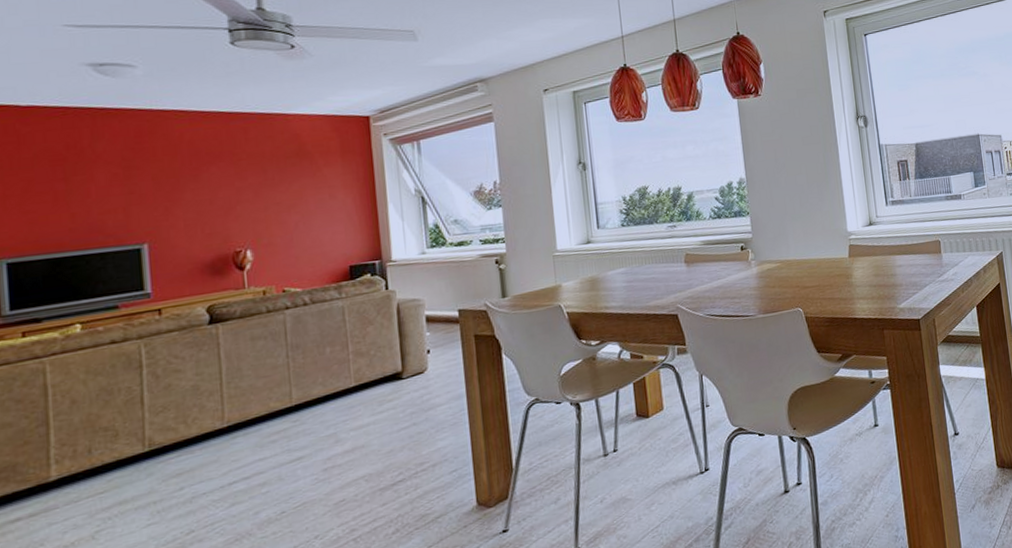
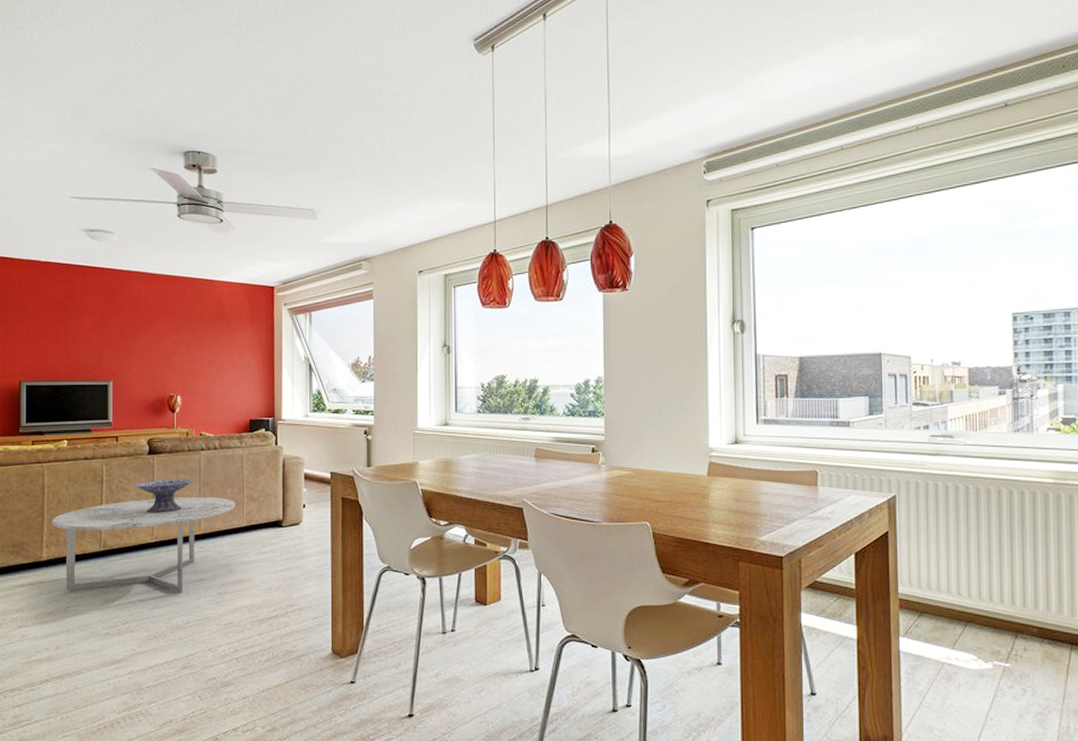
coffee table: none [63,359,338,512] -> present [52,496,235,594]
decorative bowl: none [190,344,278,394] -> present [133,479,194,513]

